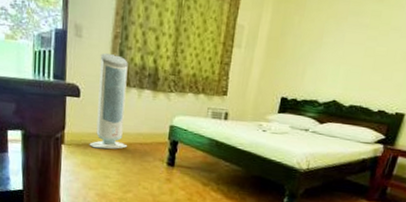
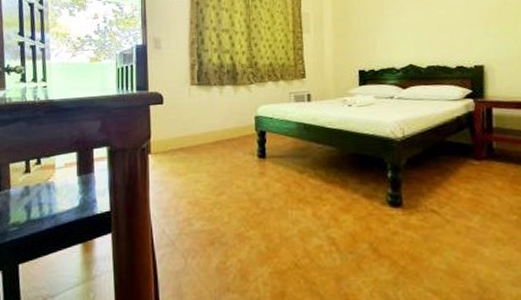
air purifier: present [89,53,128,150] -> none [176,58,214,153]

